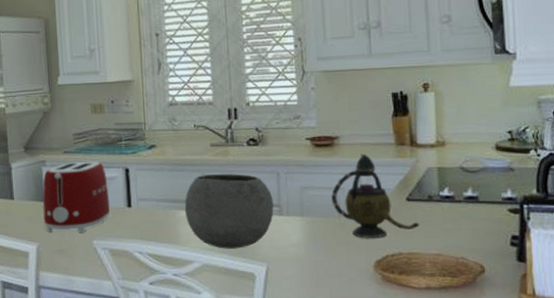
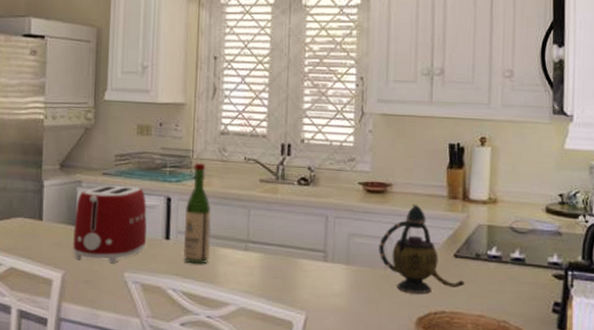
wine bottle: none [143,134,171,228] -> present [184,163,211,264]
bowl: present [184,173,274,249] -> none [225,211,319,294]

